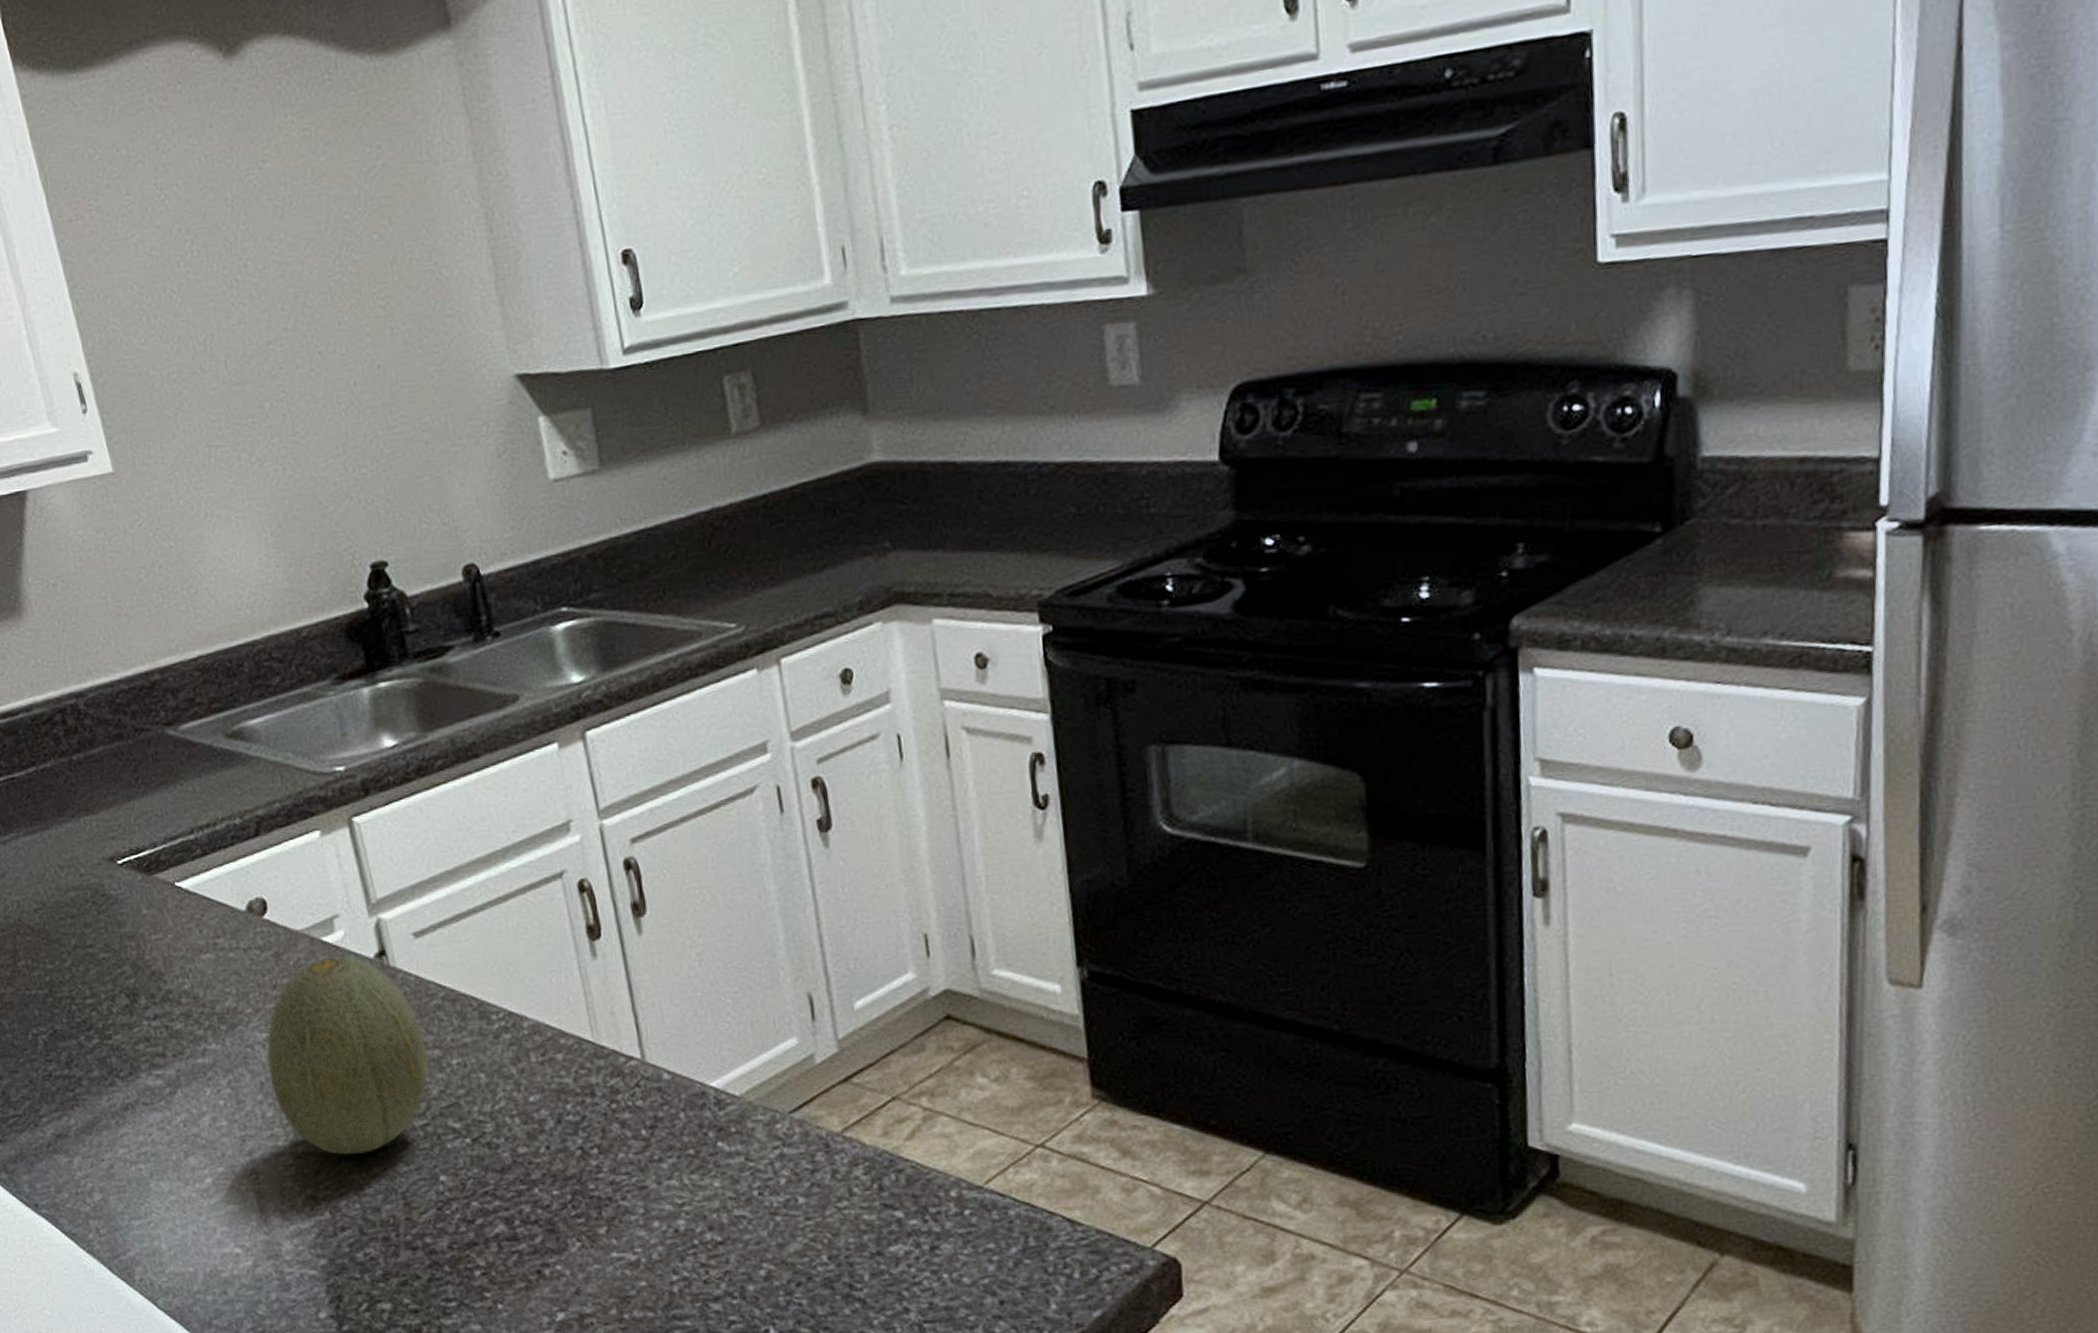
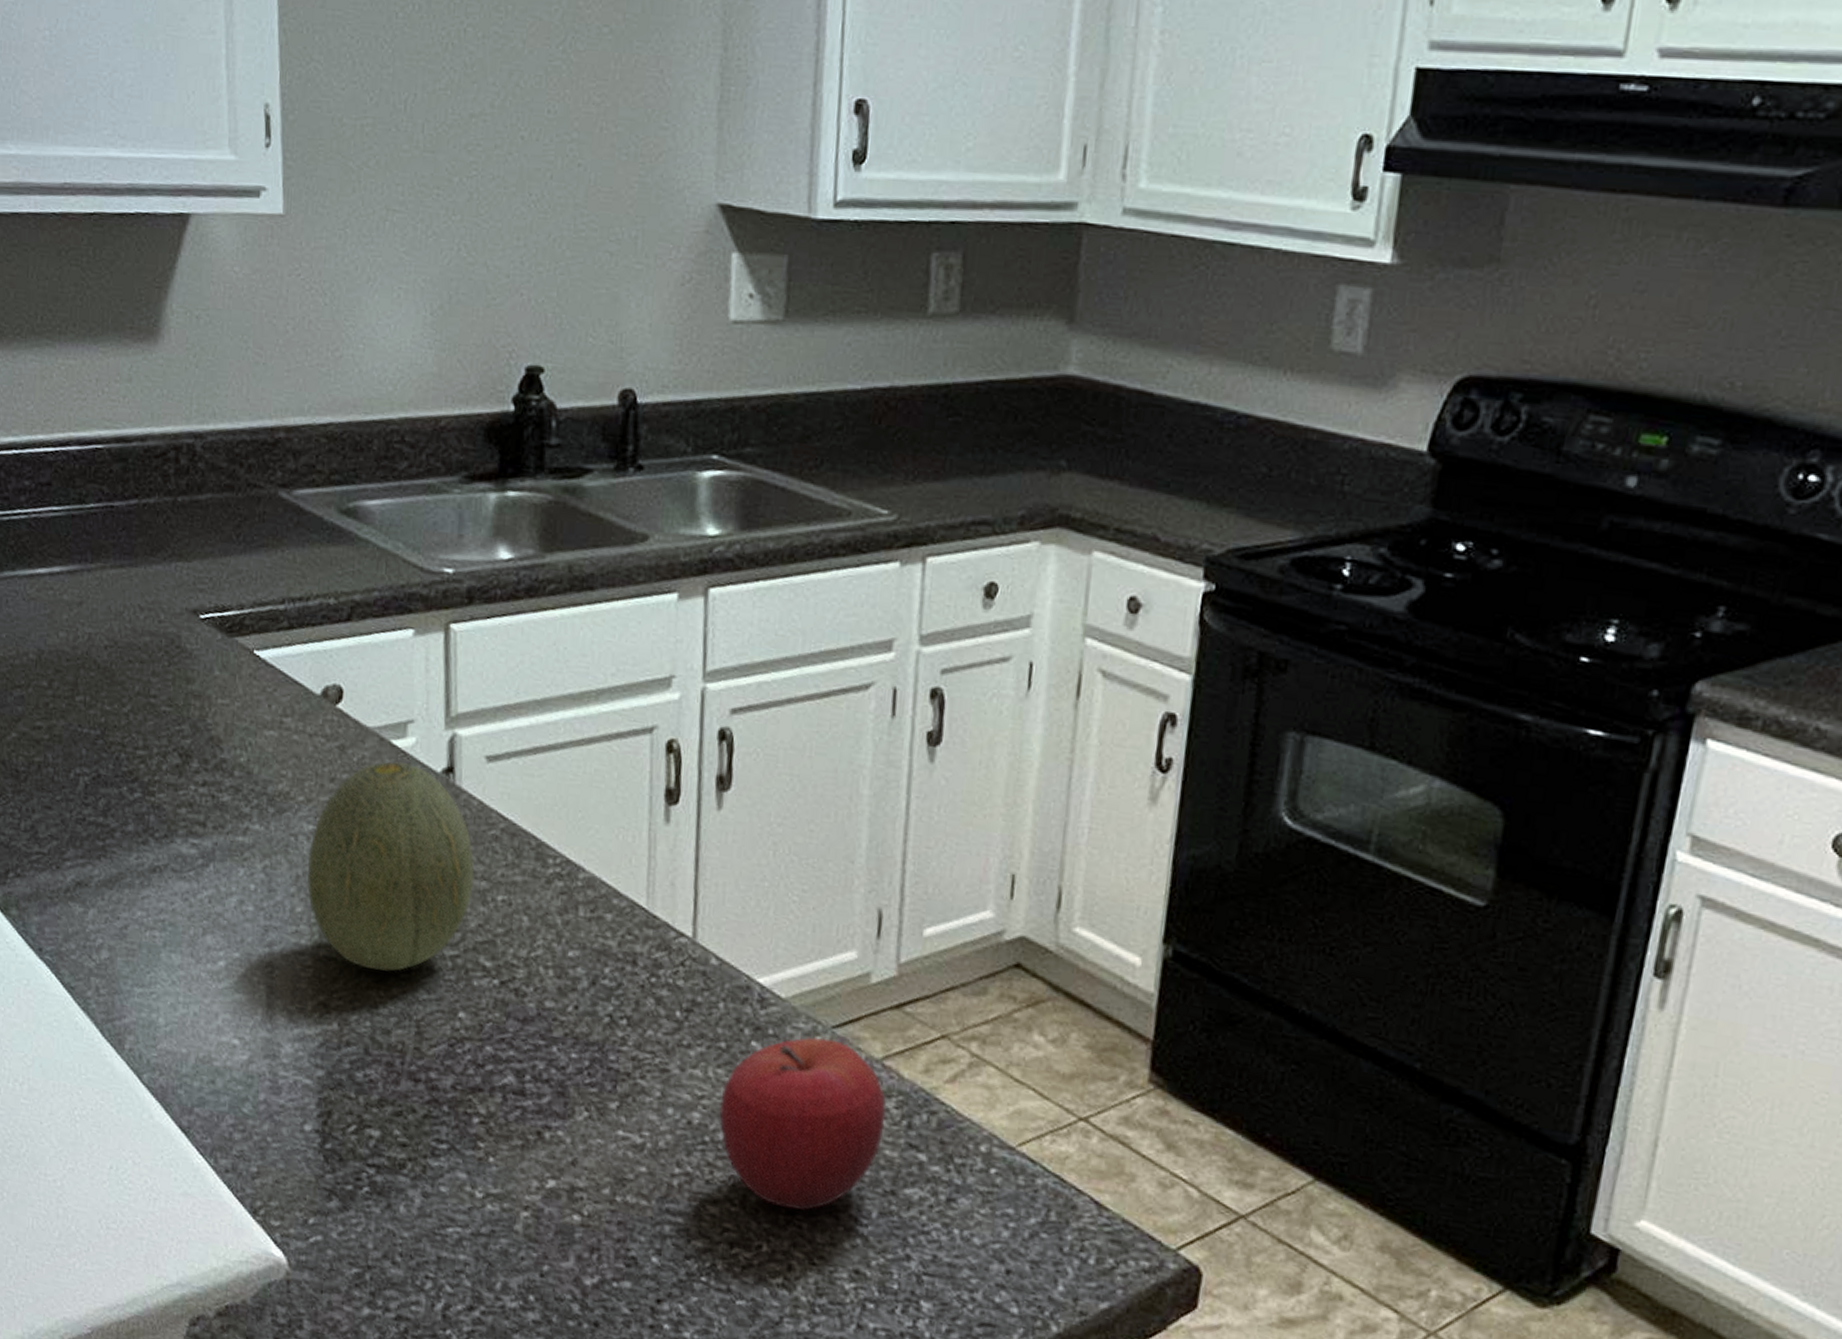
fruit: none [700,1124,858,1290] -> present [719,1036,886,1211]

